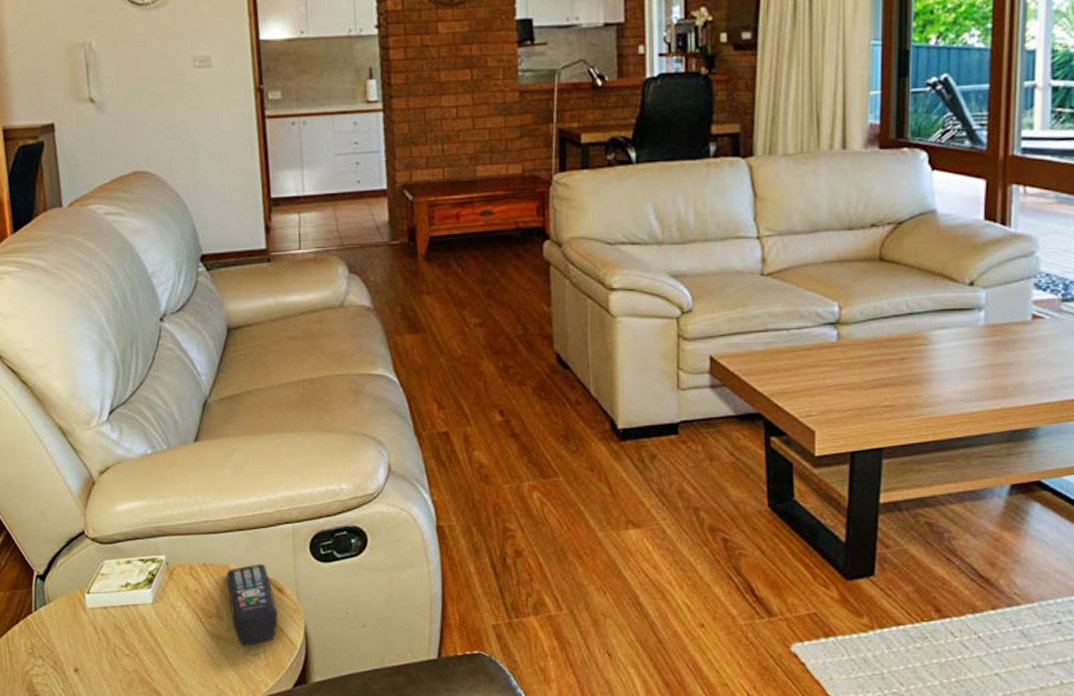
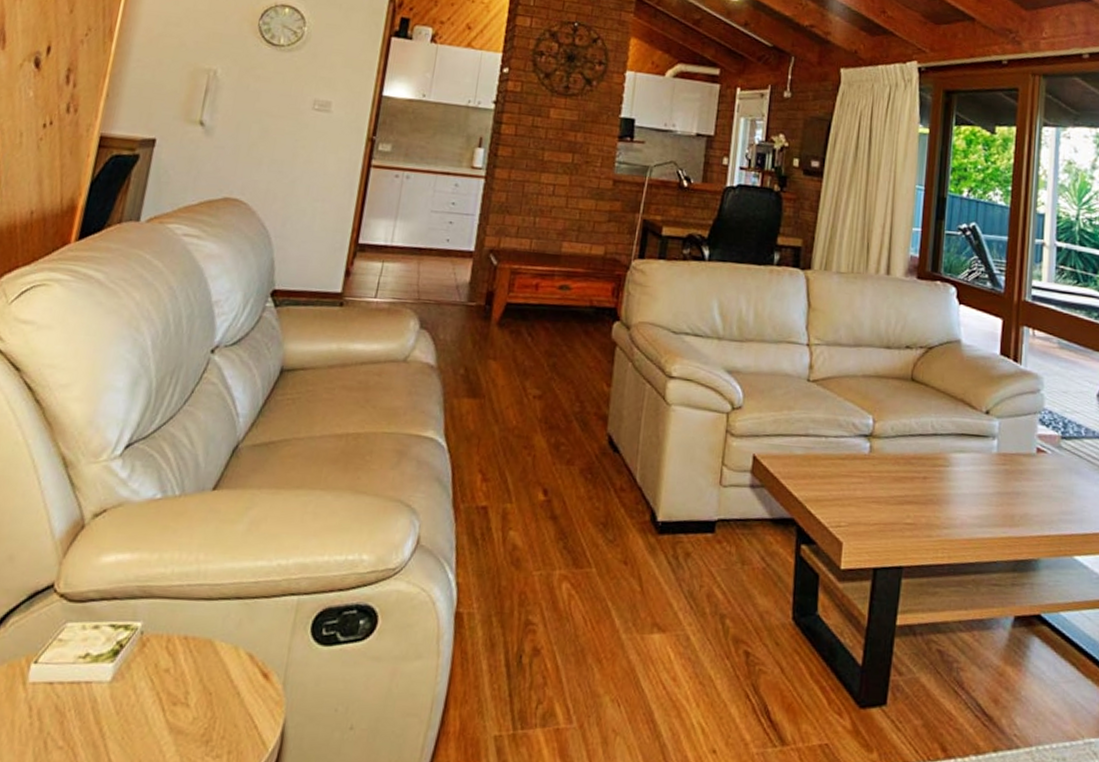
remote control: present [226,563,278,646] -> none [199,641,257,745]

